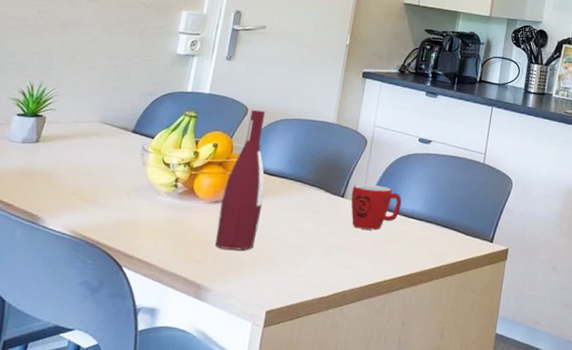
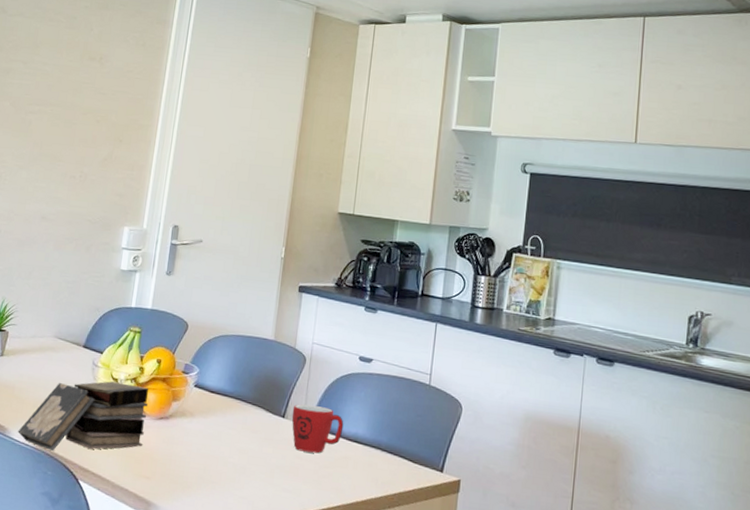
book: none [53,166,203,239] -> present [18,381,149,451]
wine bottle: present [215,109,265,251] -> none [162,325,207,469]

